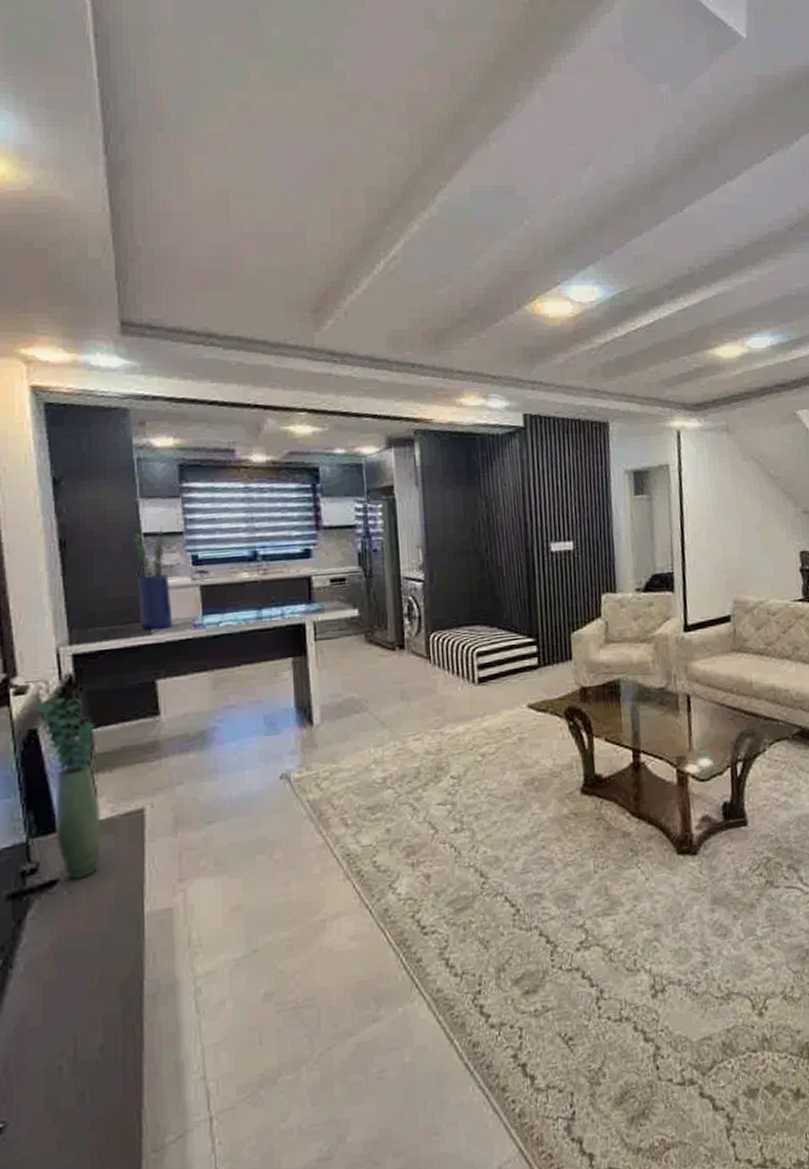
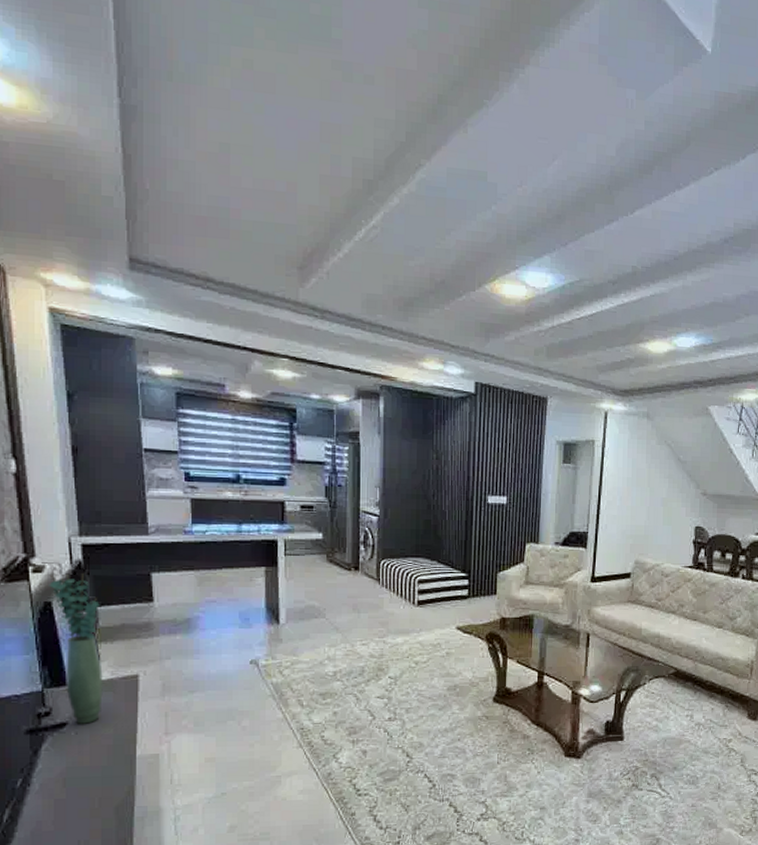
vase: present [131,526,173,632] -> none [134,445,167,532]

